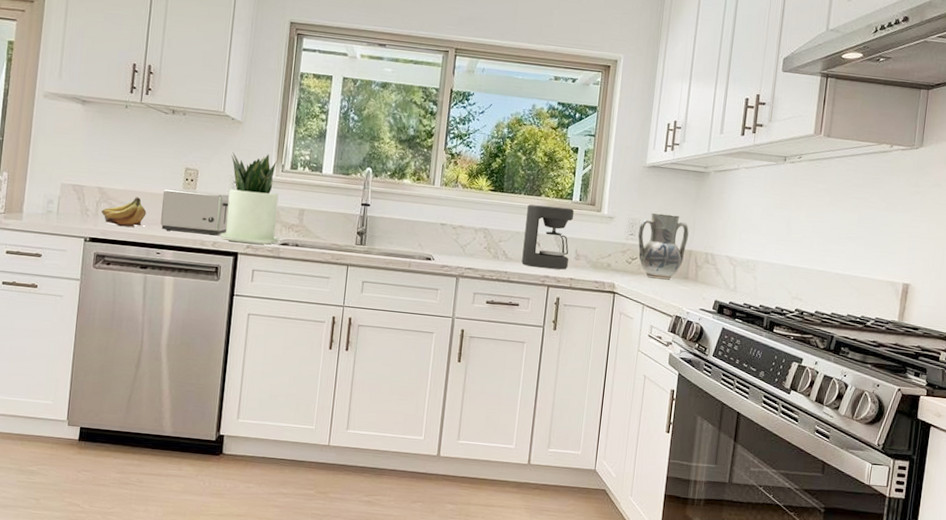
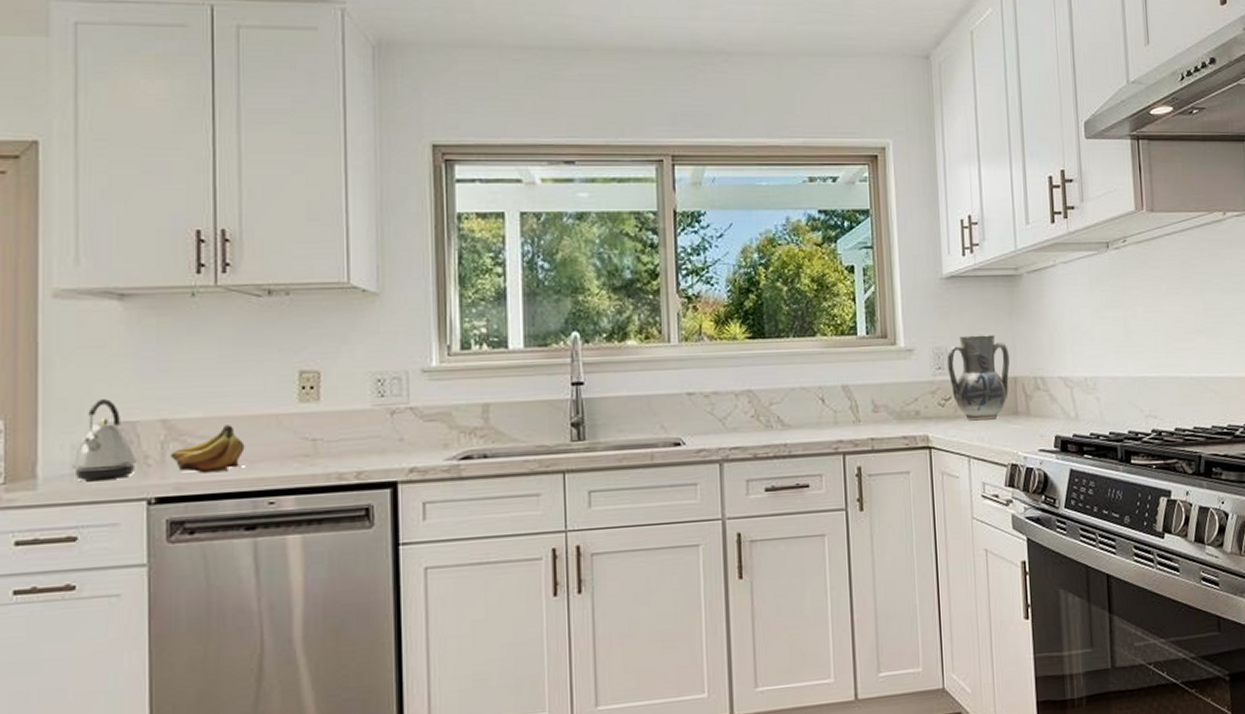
kettle: none [43,168,81,221] -> present [72,399,136,482]
toaster: present [160,189,230,235] -> none [267,399,375,467]
planter: present [220,152,280,245] -> none [366,333,458,468]
coffee maker: present [521,204,574,270] -> none [800,346,865,432]

